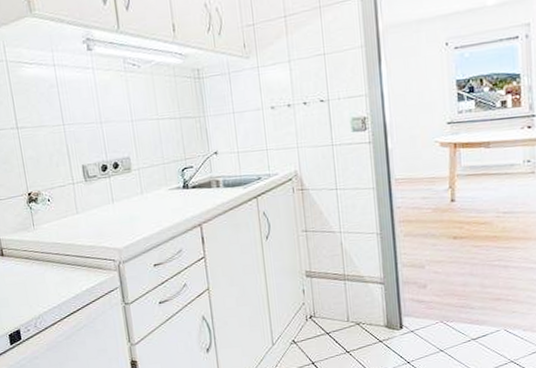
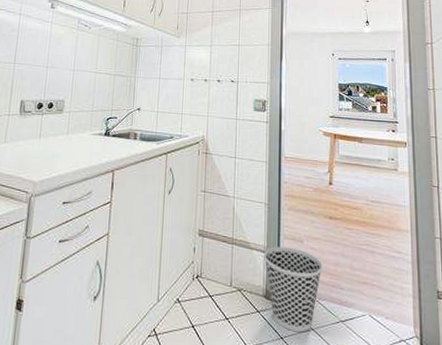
wastebasket: none [381,274,449,355] -> present [264,246,322,333]

